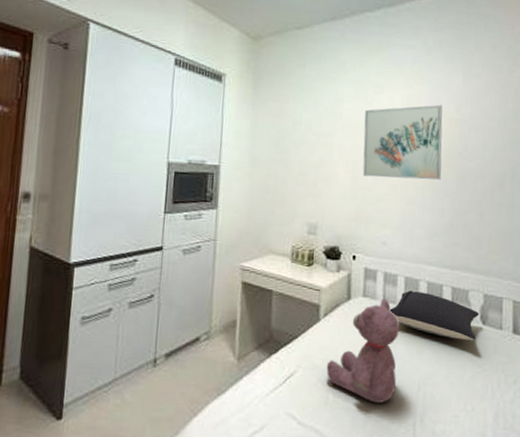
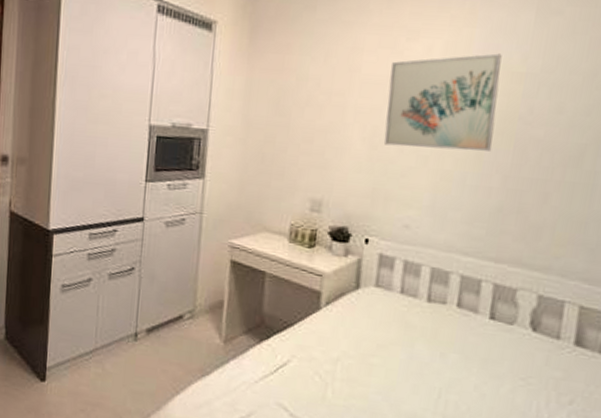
teddy bear: present [326,298,401,403] -> none [325,290,421,406]
pillow: present [389,290,480,341] -> none [408,283,530,349]

